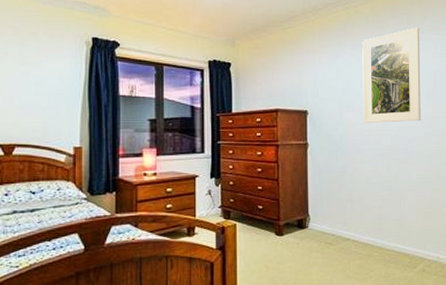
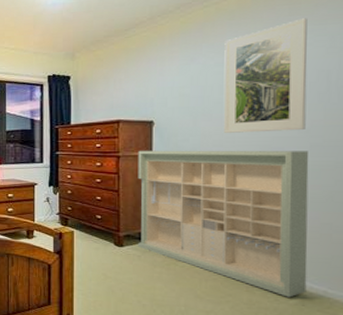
shelving unit: none [295,138,426,266] -> present [138,150,309,298]

